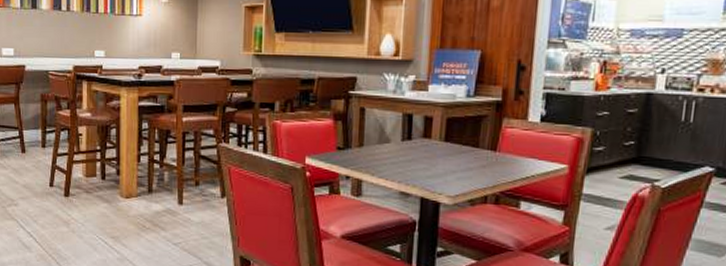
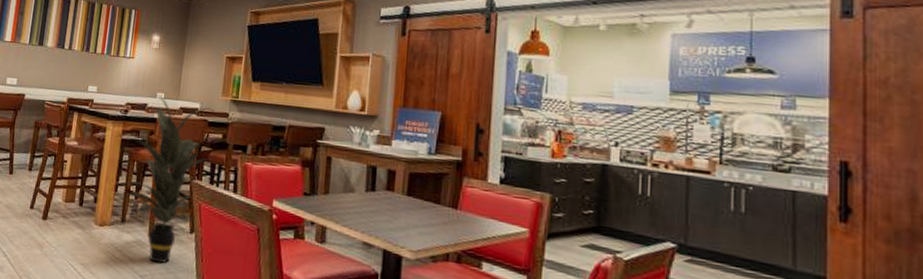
indoor plant: none [130,54,238,230] -> present [114,94,216,263]

